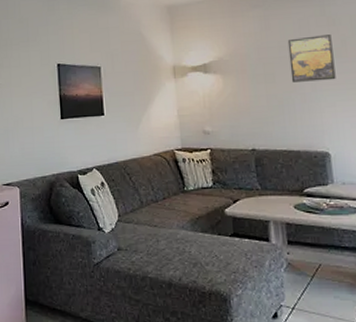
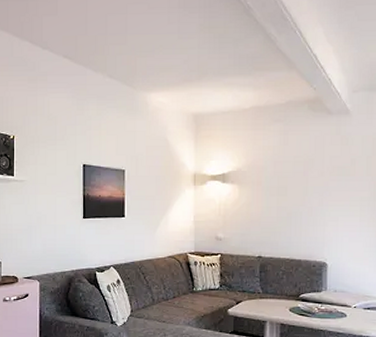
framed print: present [287,35,336,82] -> none [301,153,343,197]

